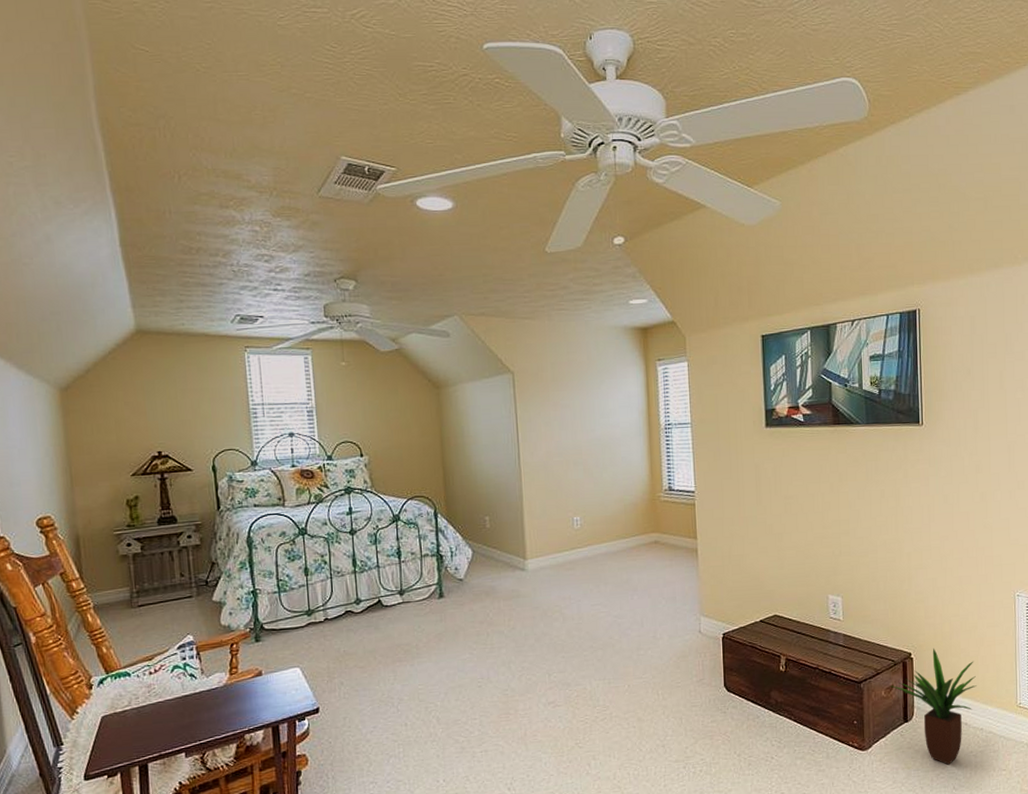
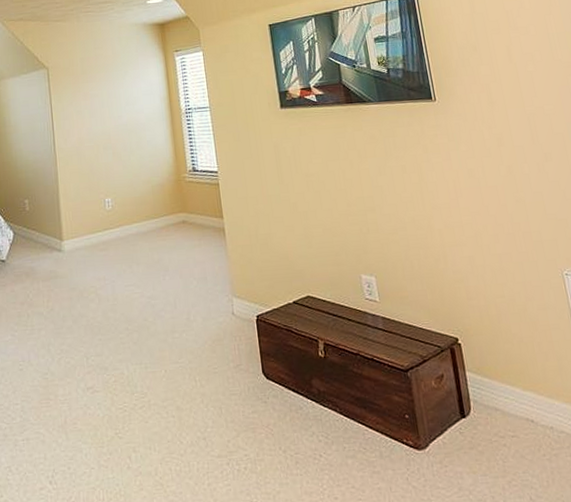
potted plant: present [890,648,977,765] -> none [440,333,538,470]

